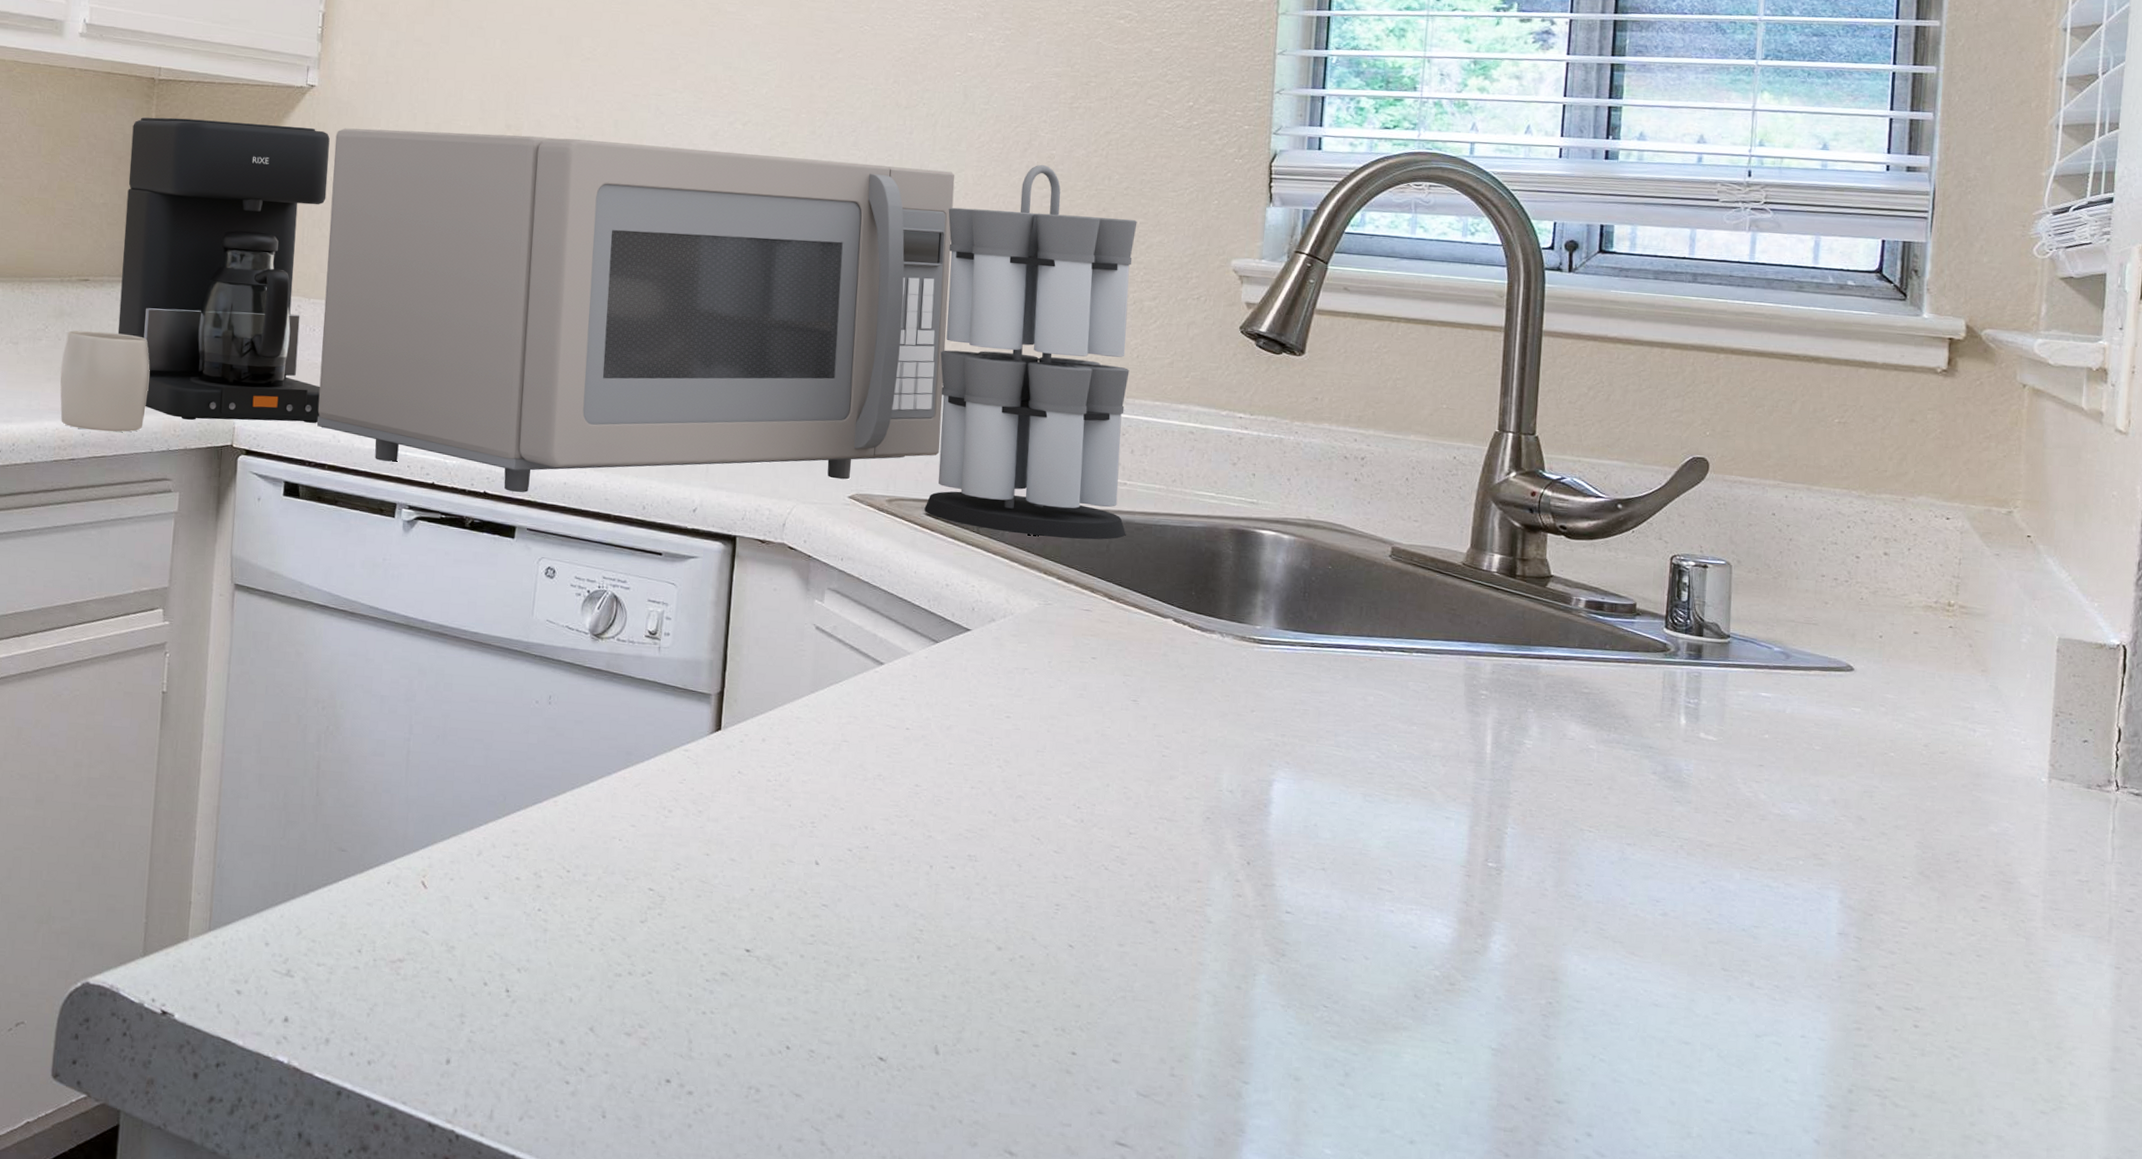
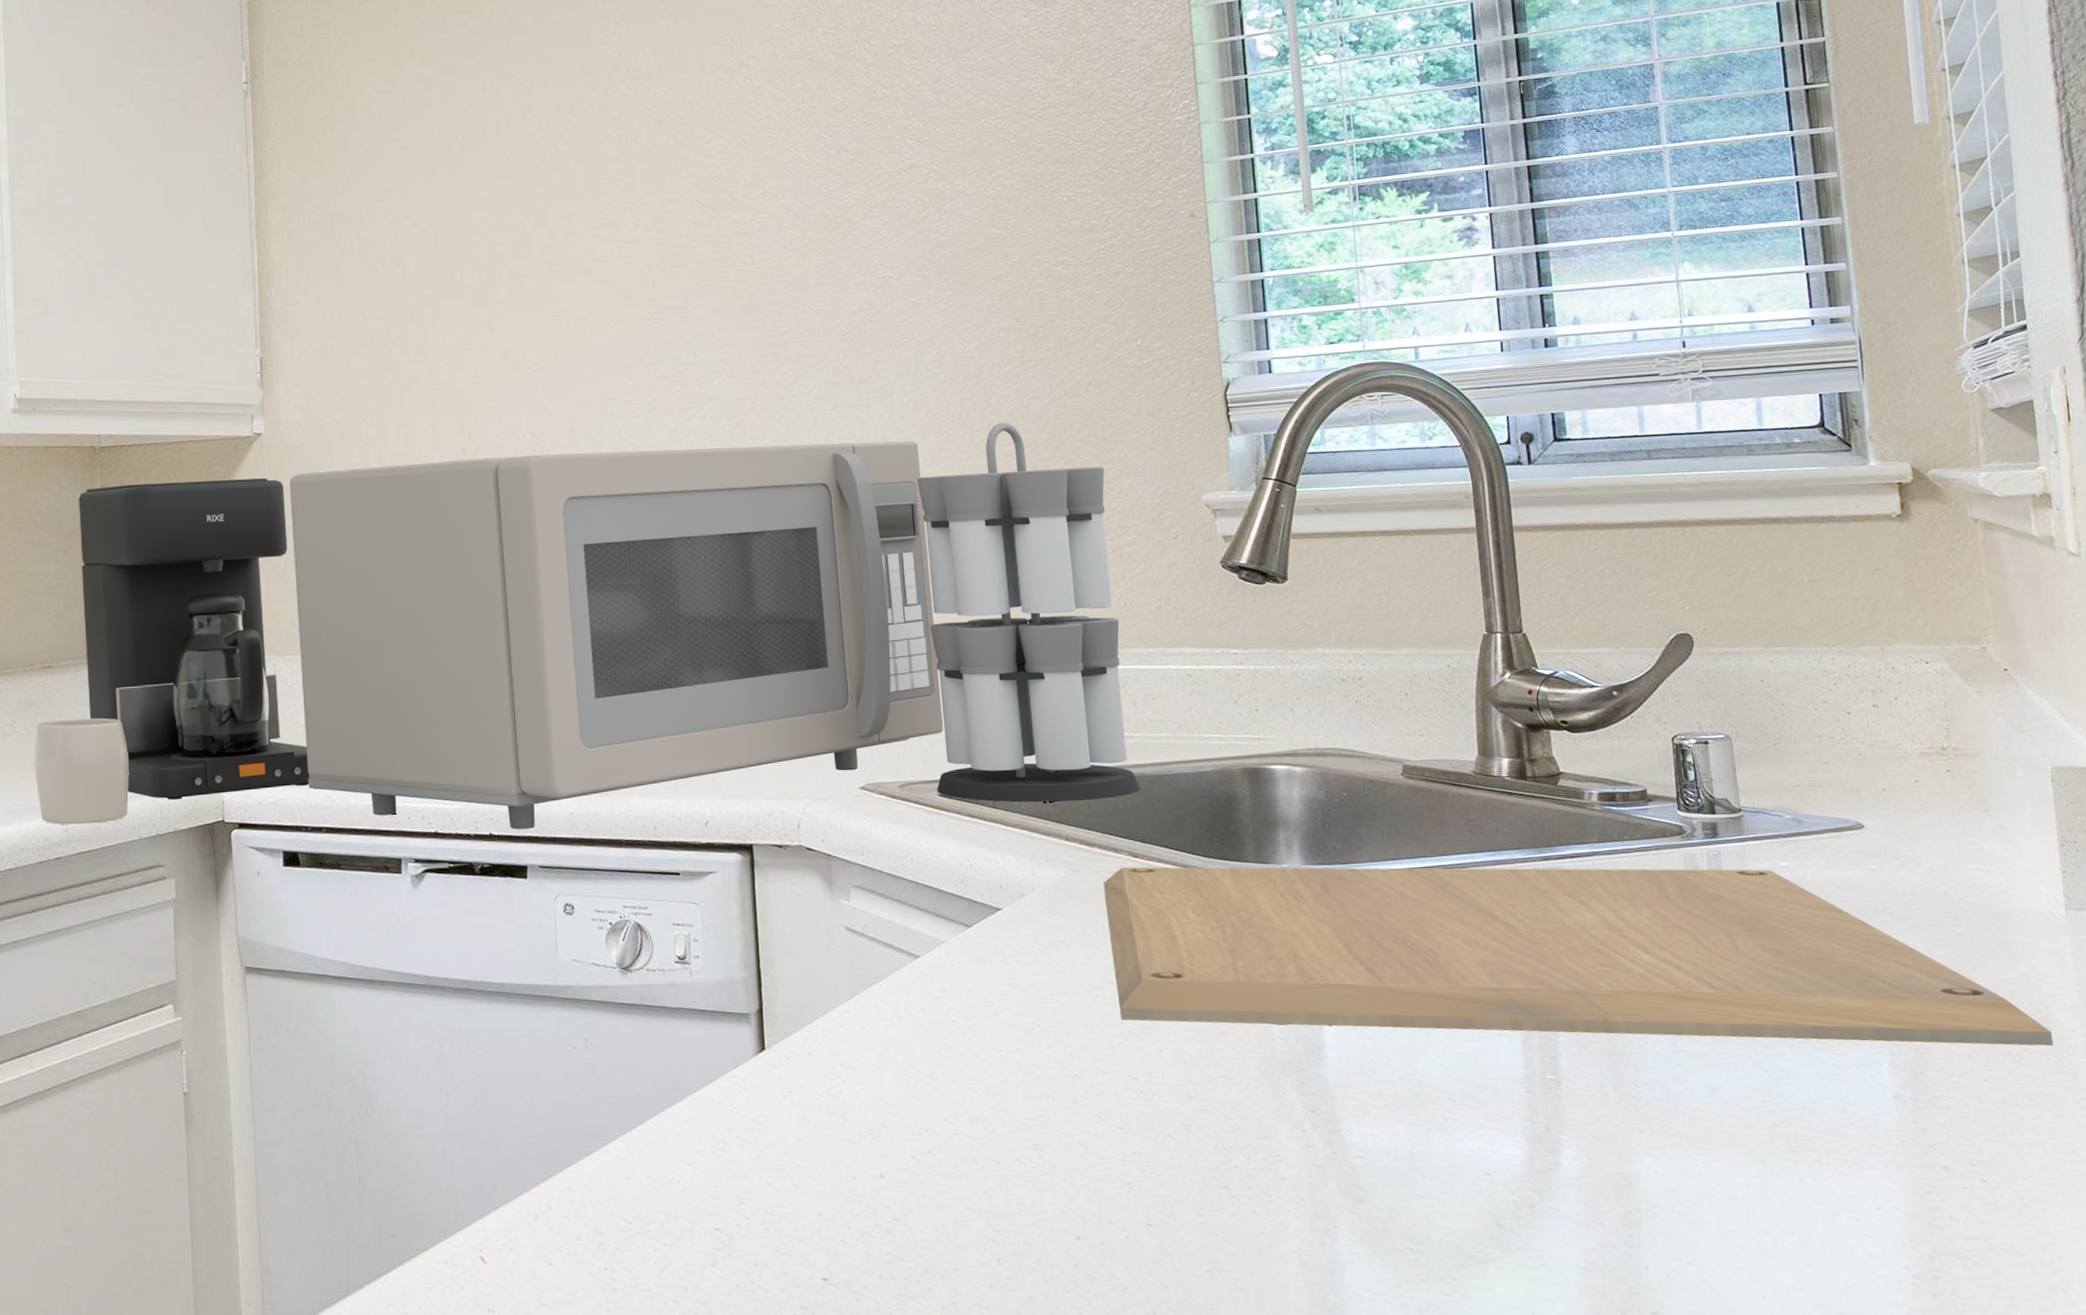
chopping board: none [1072,607,2013,908] -> present [1103,866,2054,1047]

